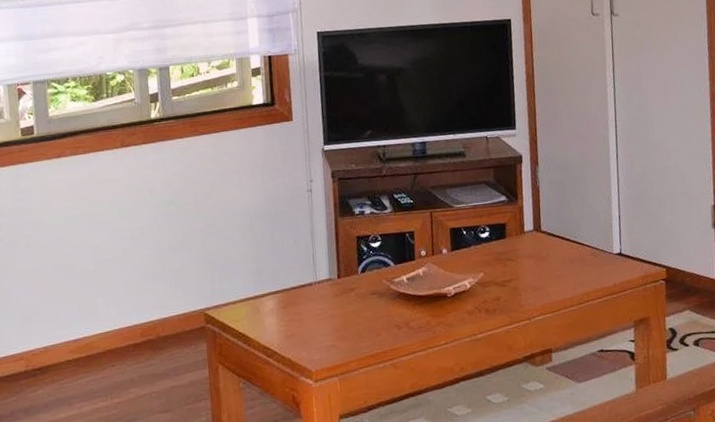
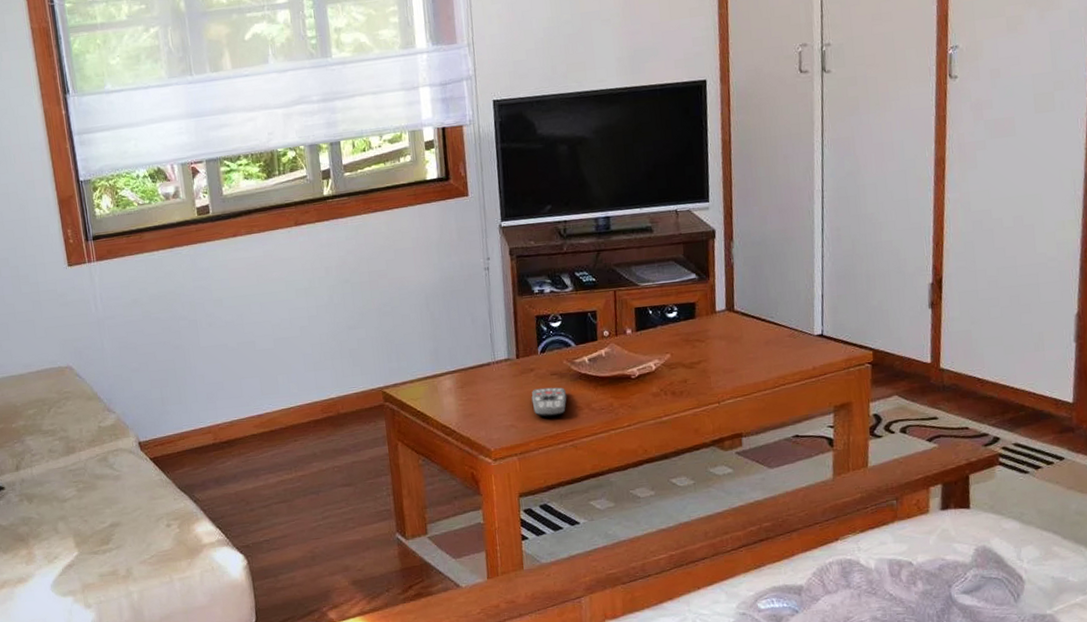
remote control: none [352,306,387,336] -> present [531,387,567,417]

